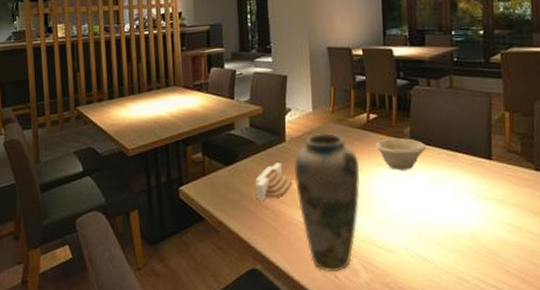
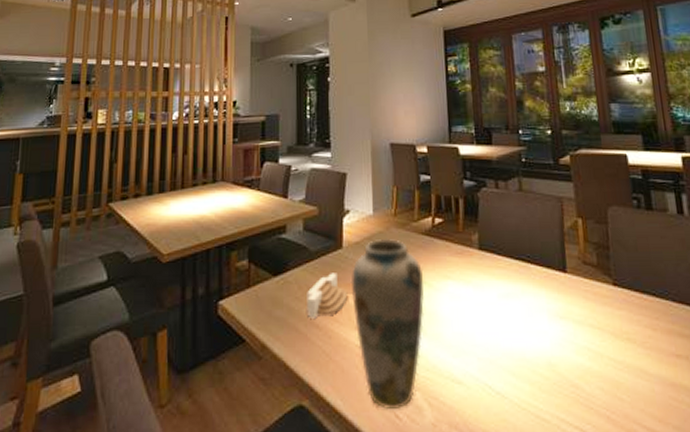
bowl: present [375,138,427,171] -> none [440,246,497,284]

